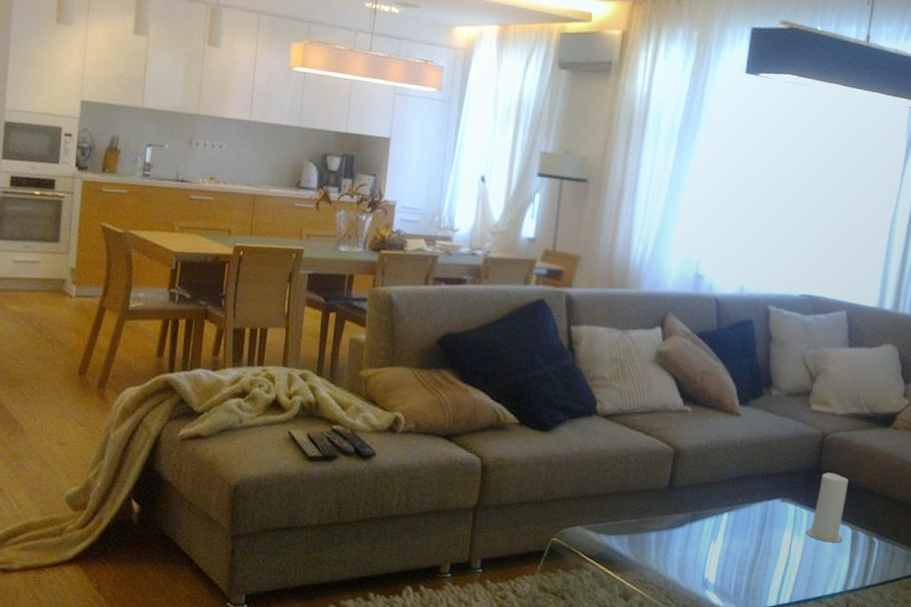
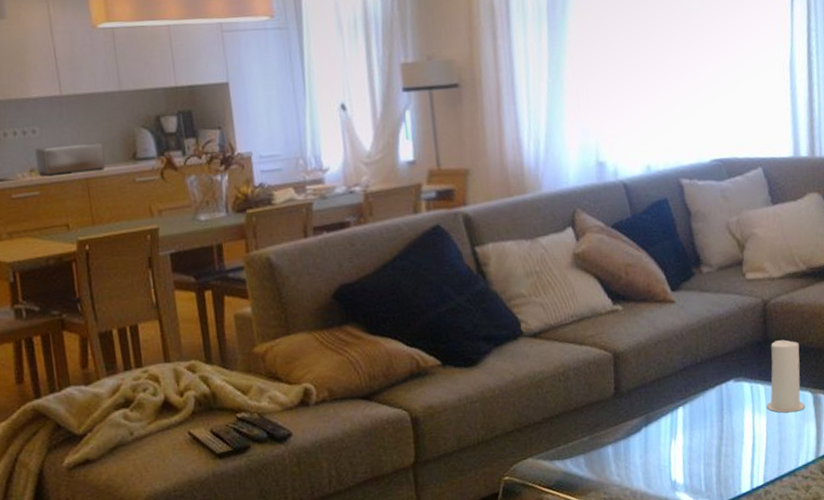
toaster: none [216,161,274,191] -> present [35,142,106,177]

